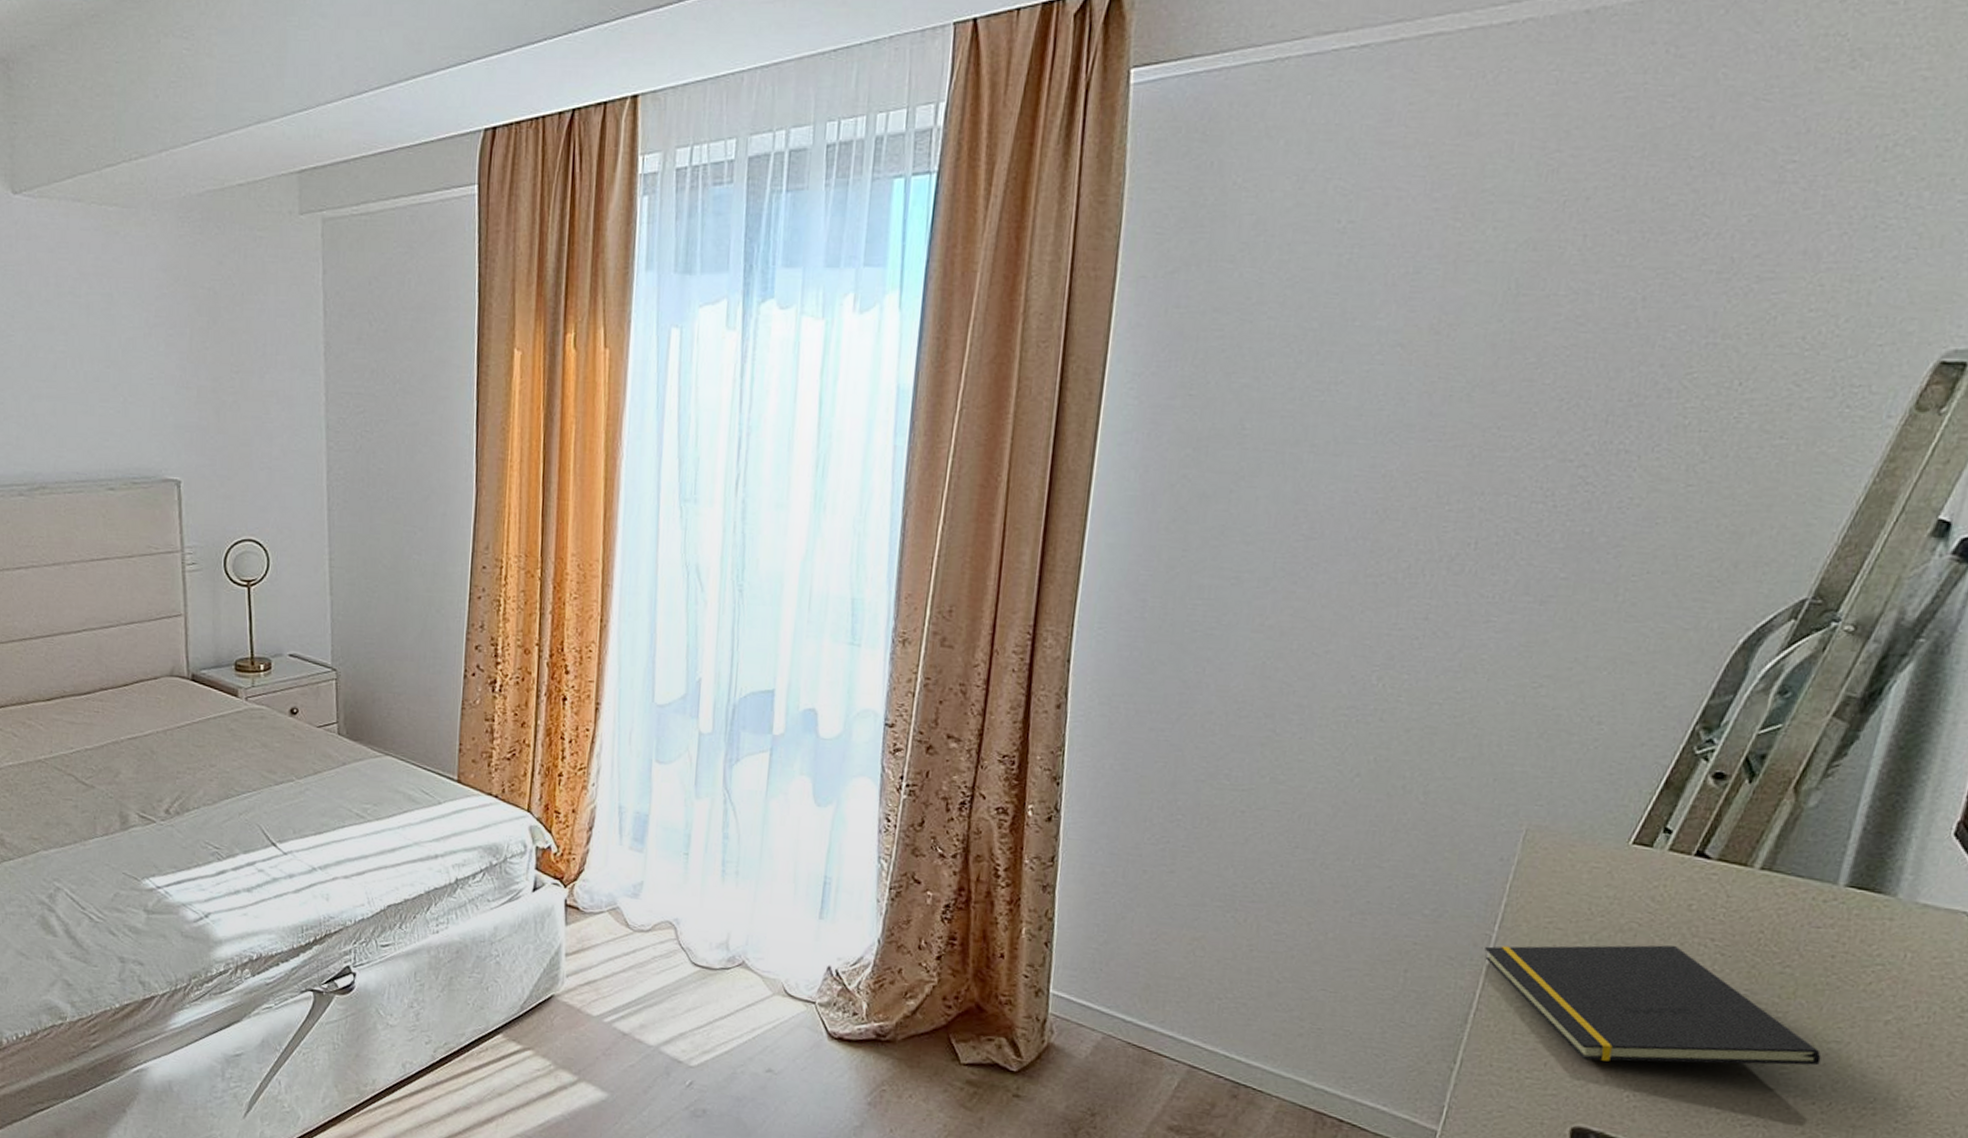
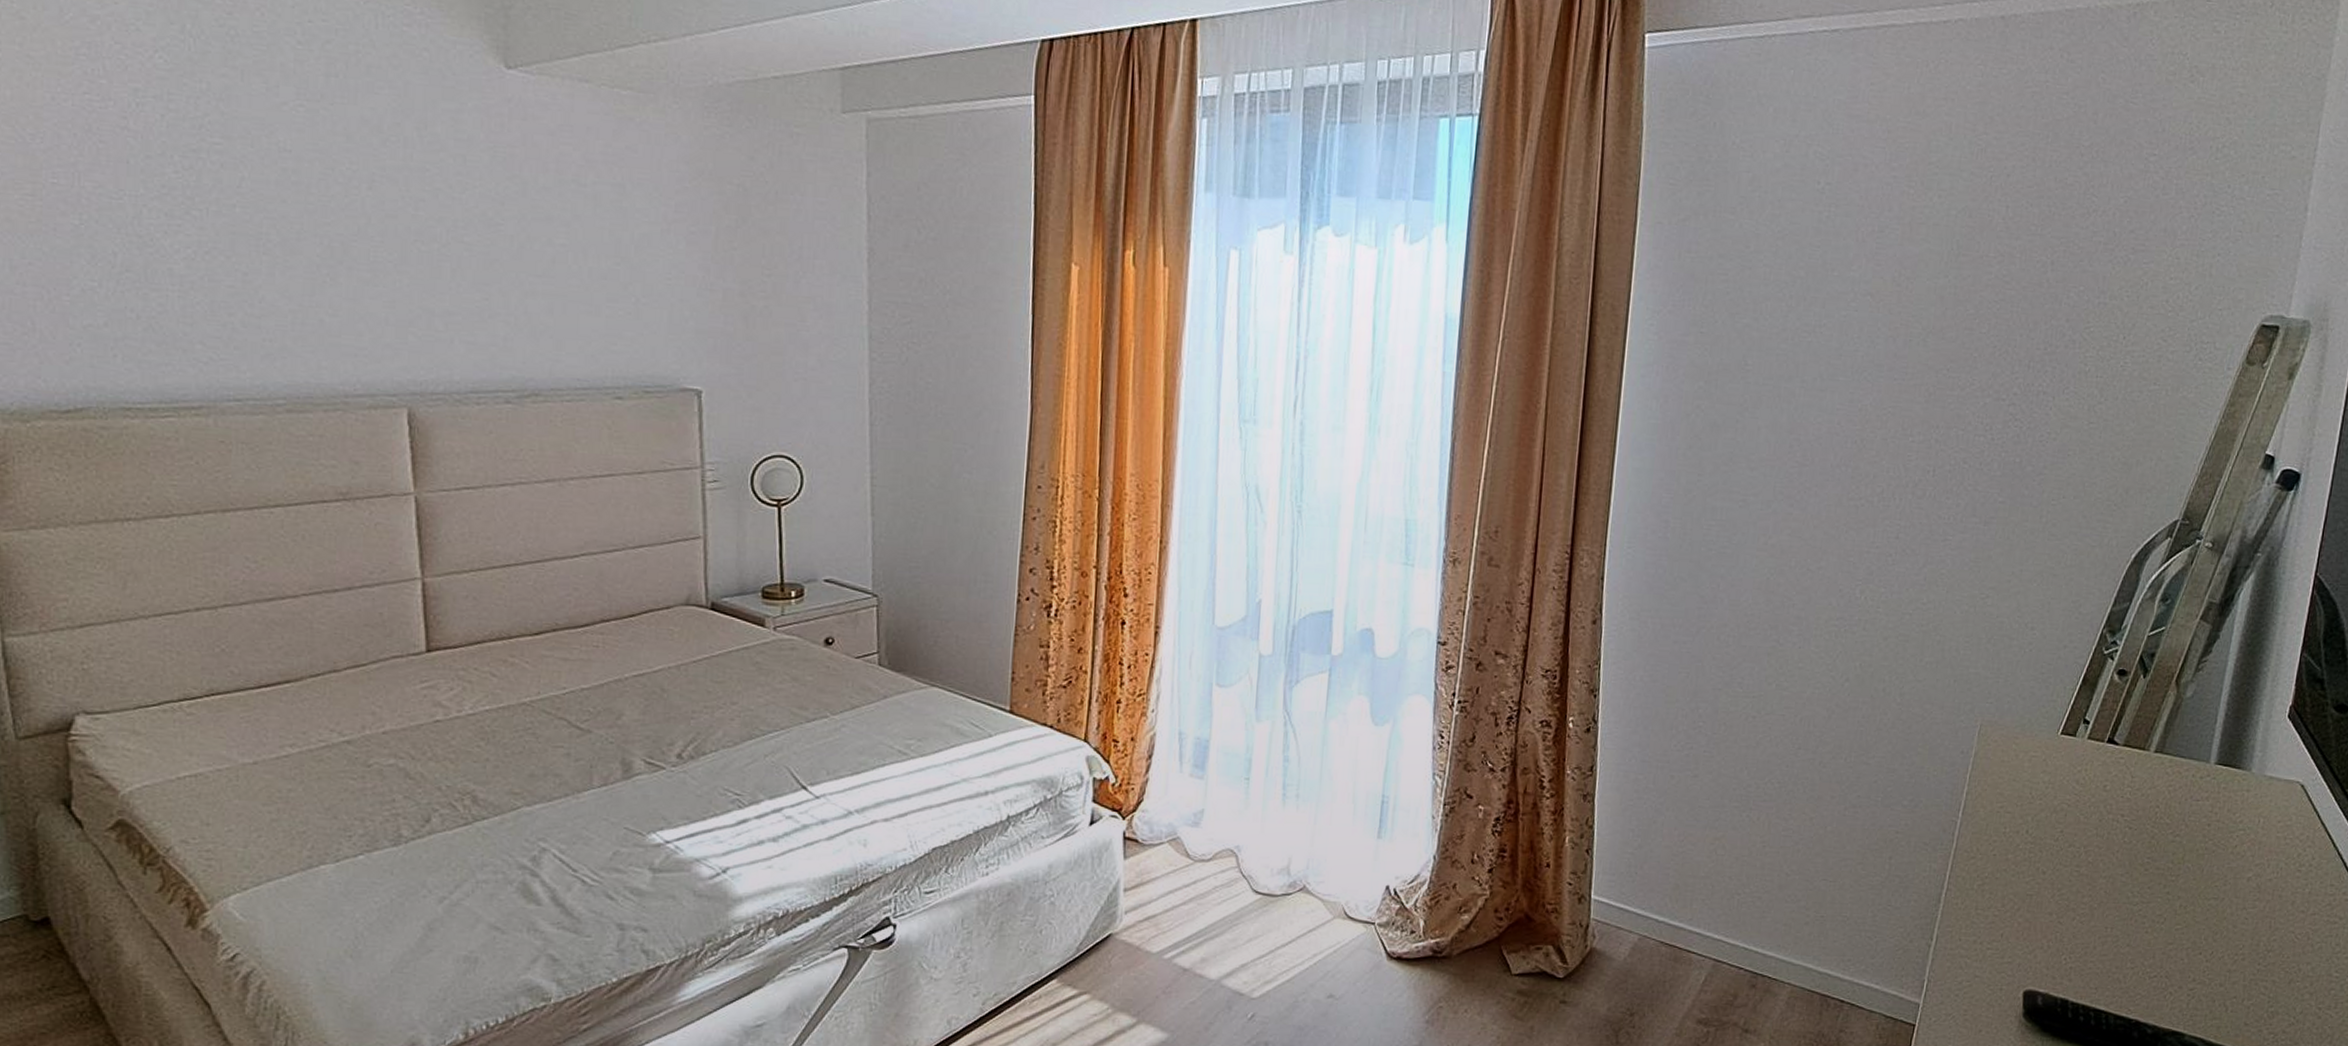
notepad: present [1485,945,1822,1066] -> none [1952,822,2204,929]

